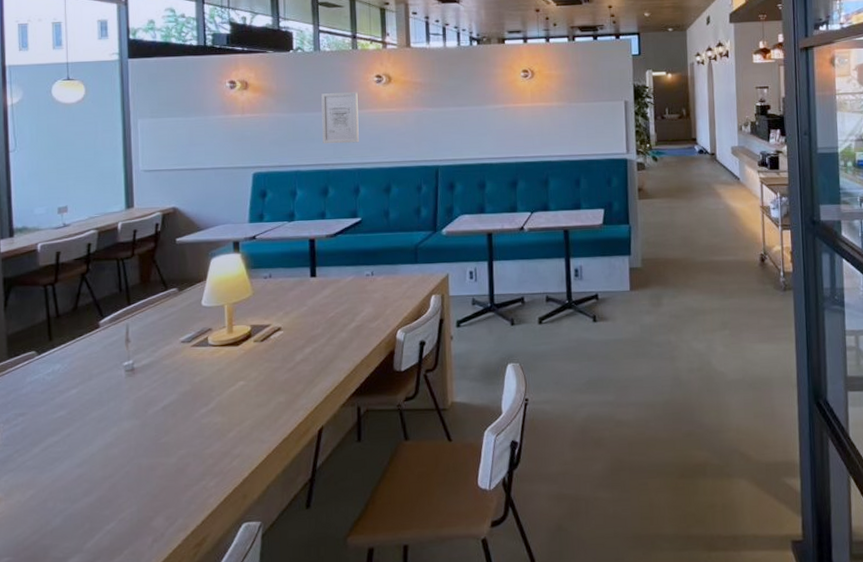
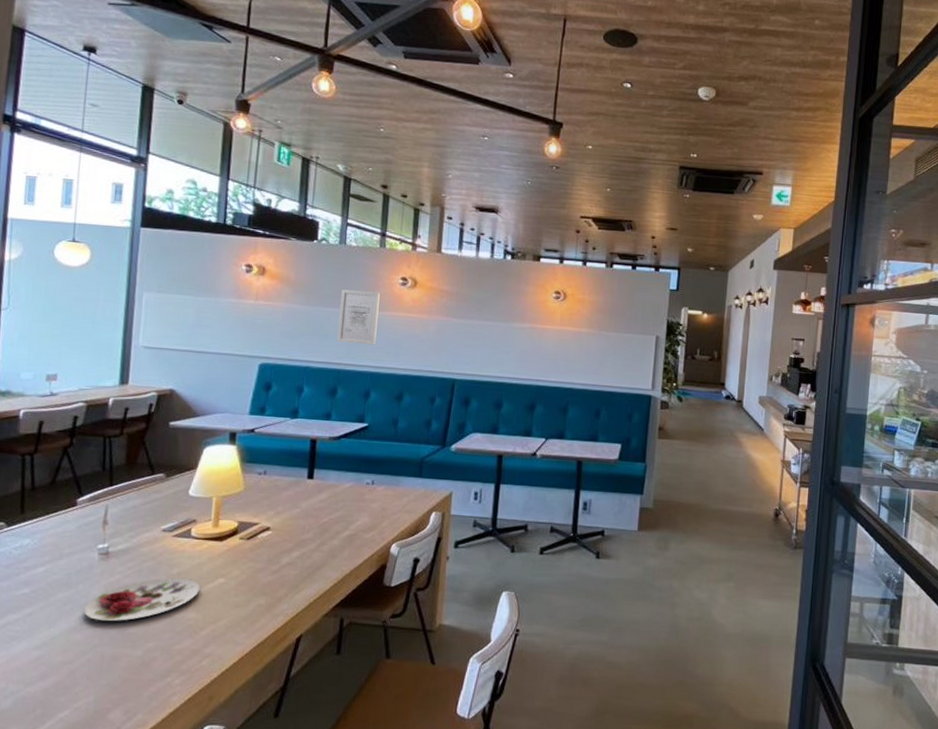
plate: none [117,385,223,435] -> present [83,577,201,622]

